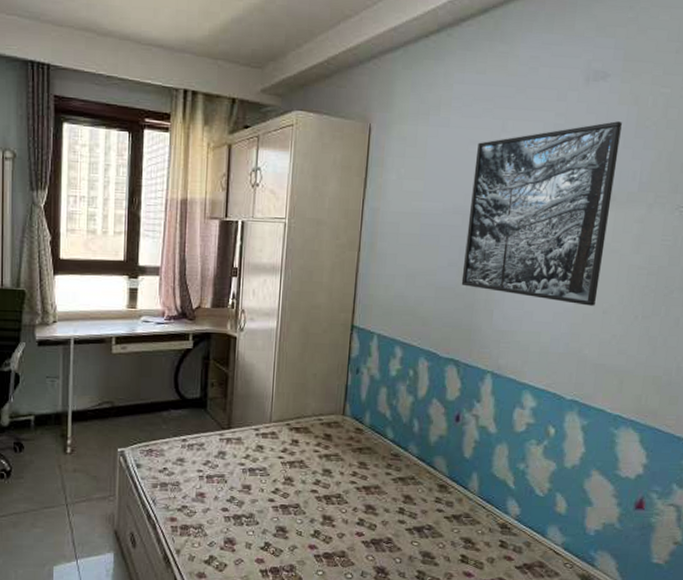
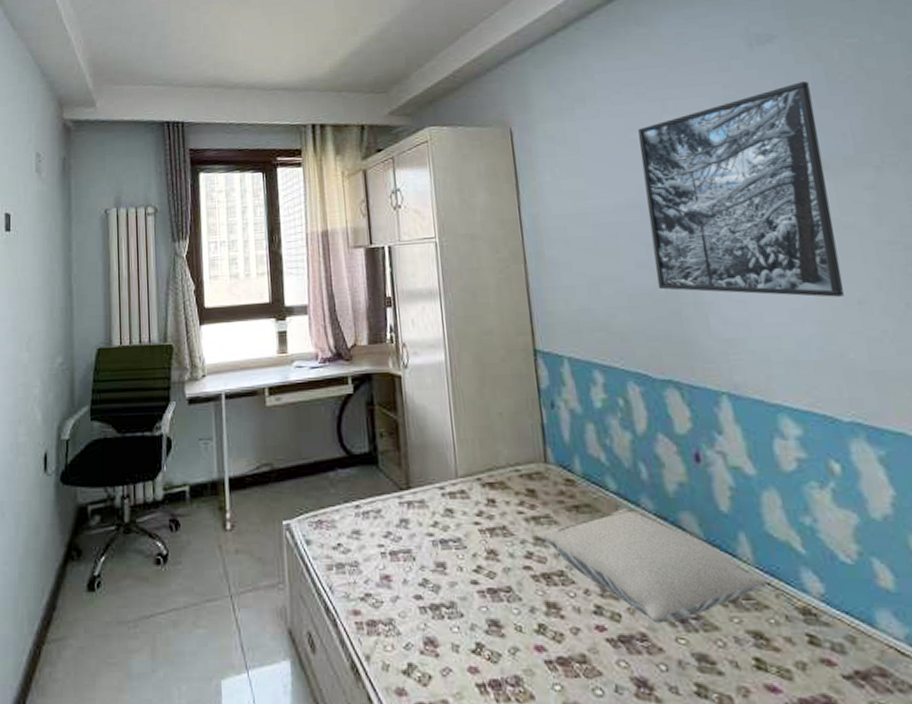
pillow: none [325,452,484,532] -> present [536,509,768,624]

